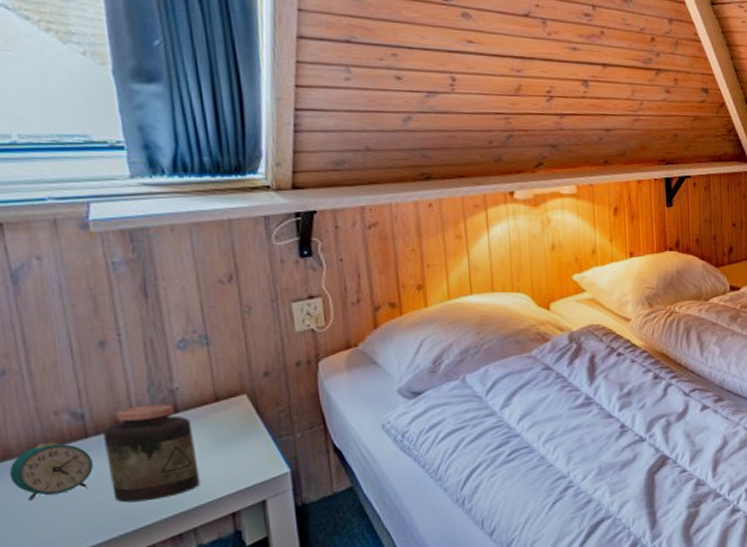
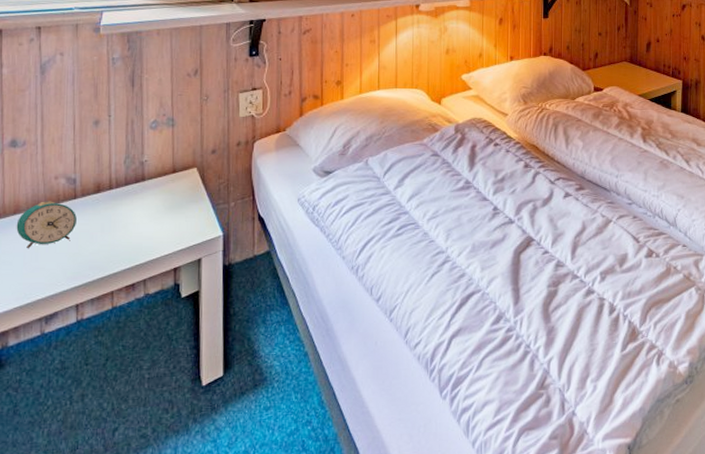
jar: present [102,404,200,503] -> none [87,174,154,254]

